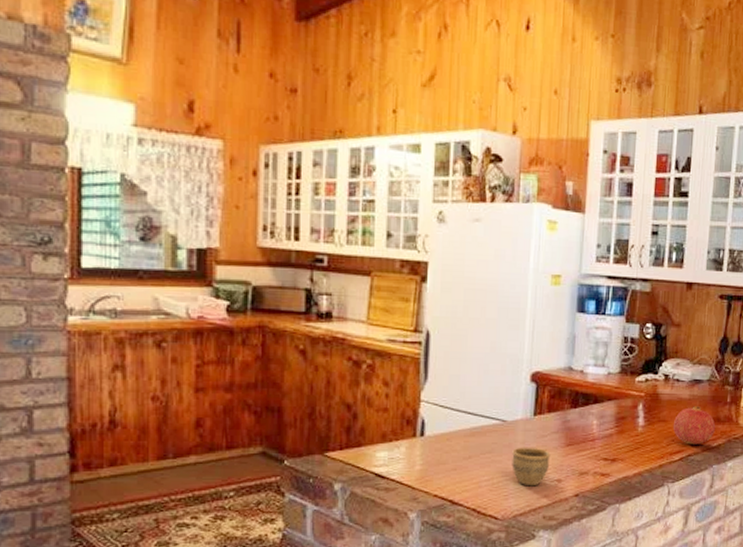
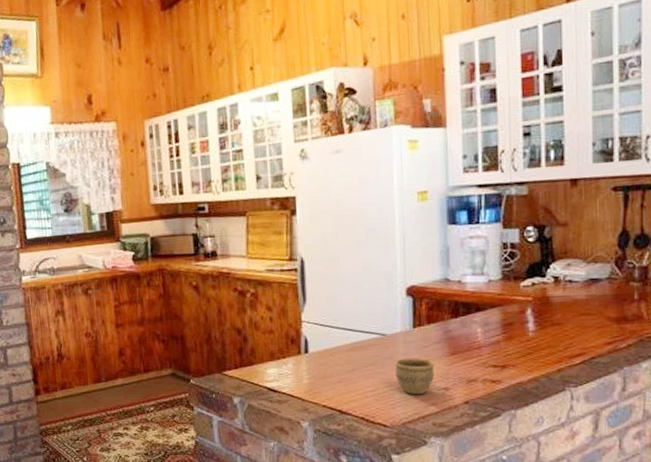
fruit: present [673,406,716,445] -> none [569,306,623,347]

